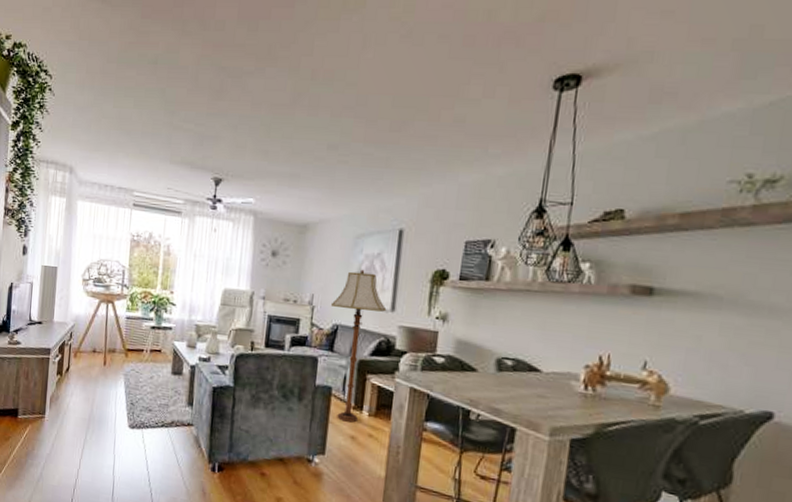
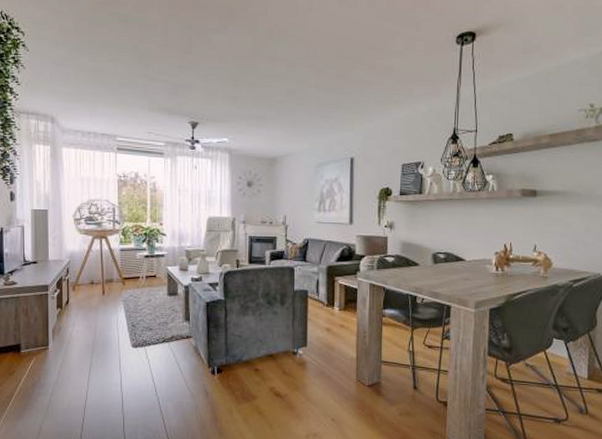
floor lamp: present [330,269,387,423] -> none [300,192,346,317]

